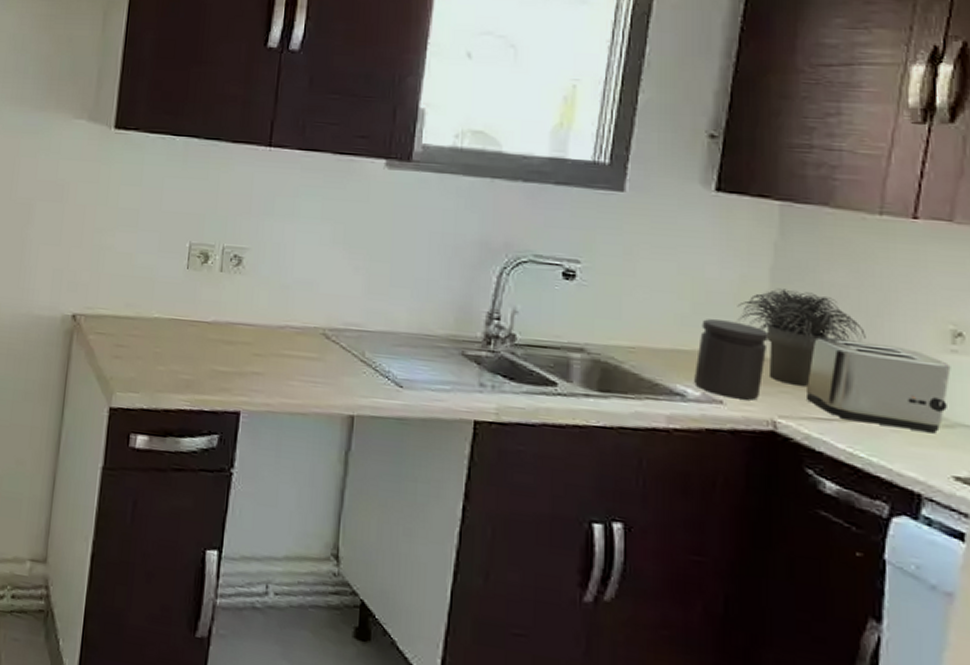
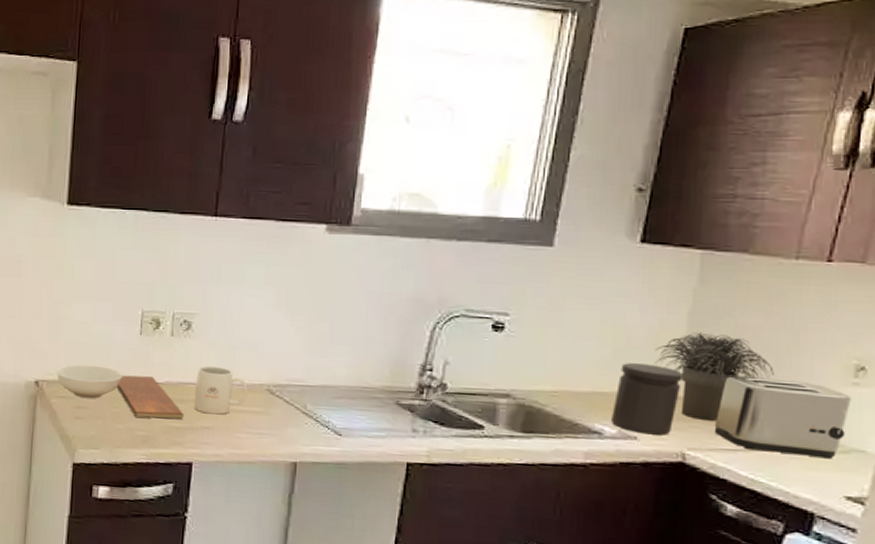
bowl: none [95,298,166,337] -> present [56,364,122,399]
chopping board: none [159,312,233,363] -> present [116,375,185,419]
mug: none [243,305,302,360] -> present [194,365,248,415]

